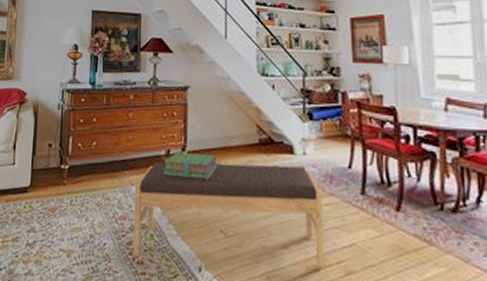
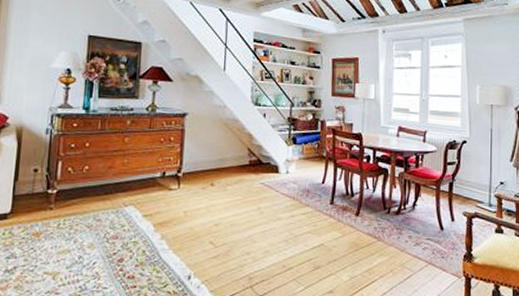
bench: present [133,162,324,269] -> none [124,183,300,272]
stack of books: present [163,152,218,180] -> none [157,174,211,198]

